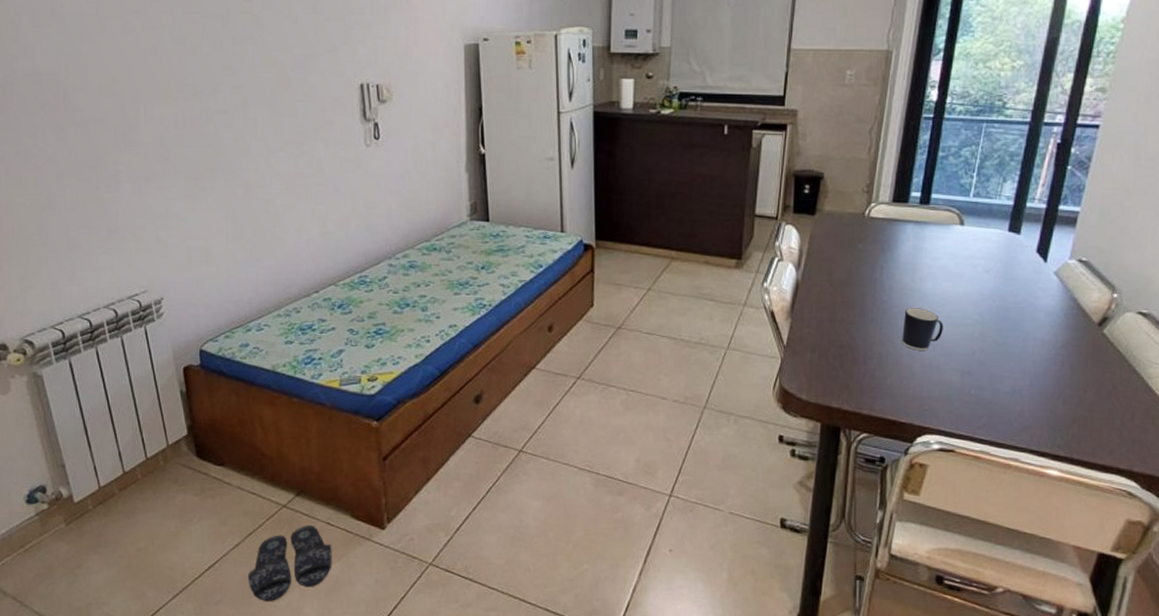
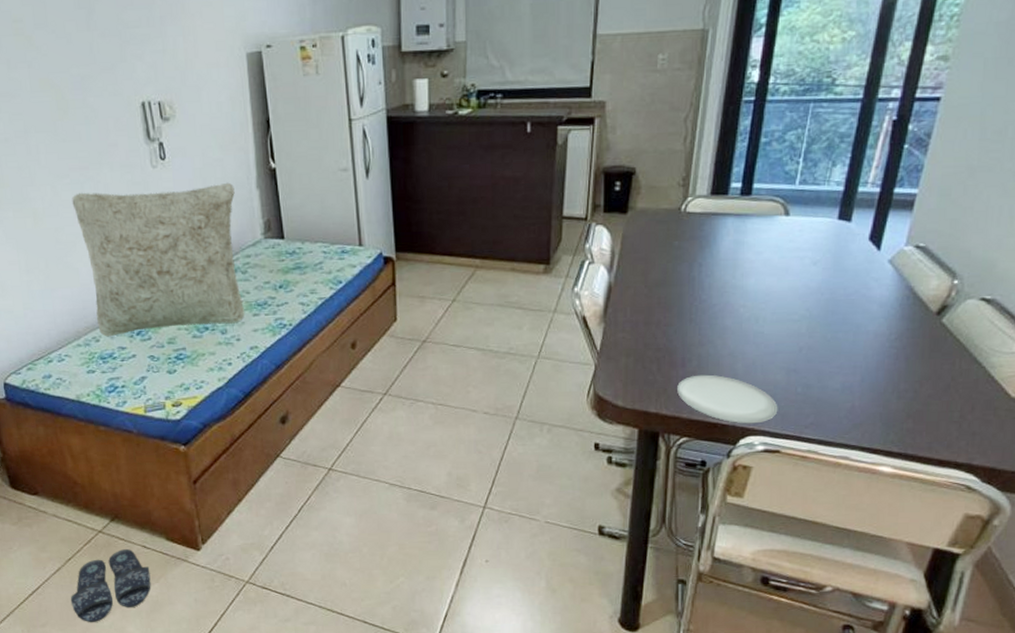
pillow: none [285,164,446,309] -> present [72,182,245,337]
plate: none [858,372,953,423] -> present [677,374,778,424]
mug: present [902,308,943,351] -> none [723,305,767,350]

